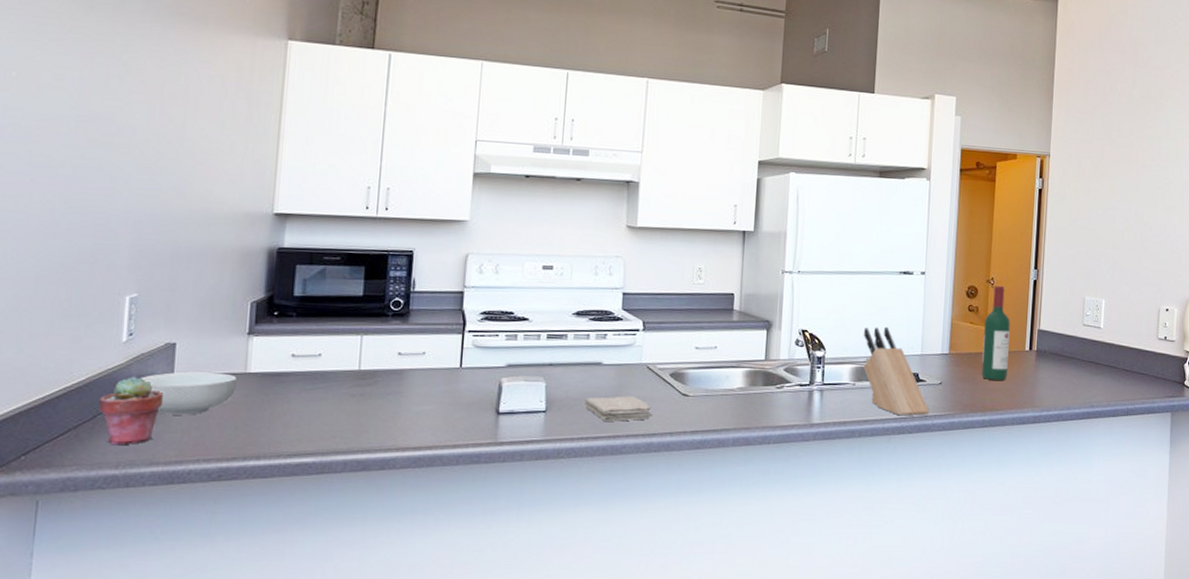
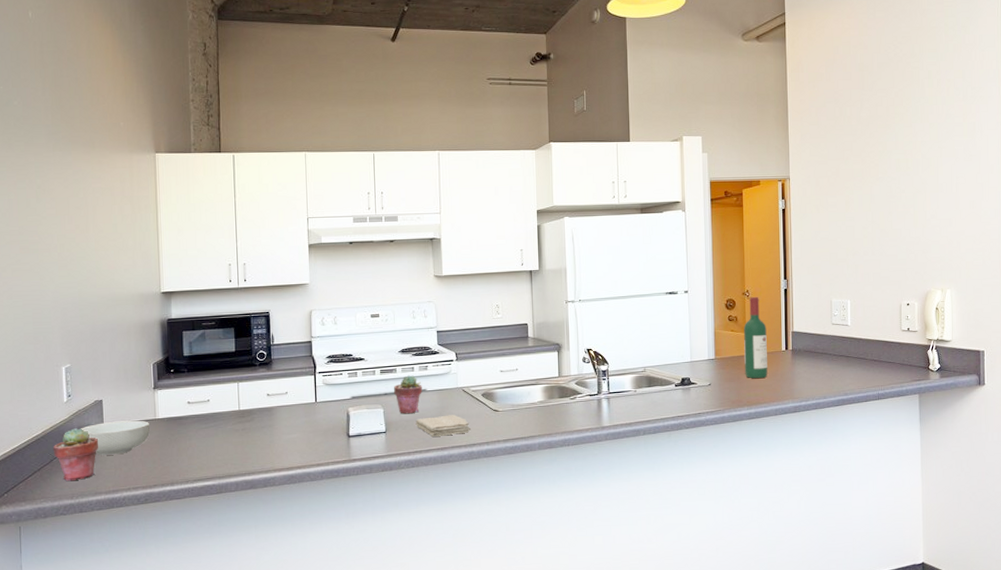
potted succulent: none [560,344,597,391] -> present [393,375,422,414]
knife block: present [863,326,930,416] -> none [639,340,703,415]

